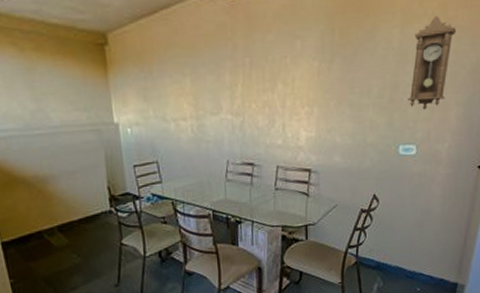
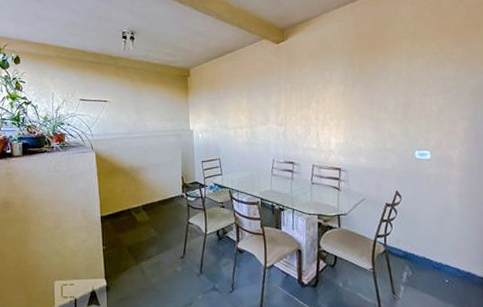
pendulum clock: present [407,15,457,111] -> none [418,52,455,124]

